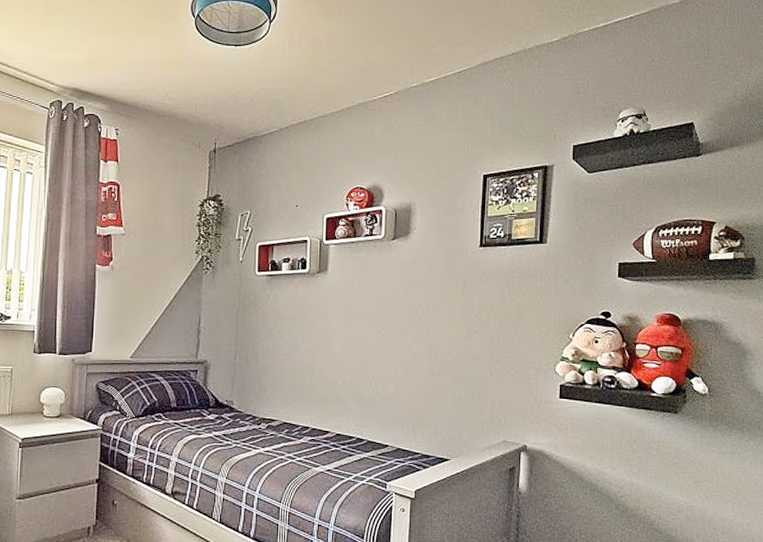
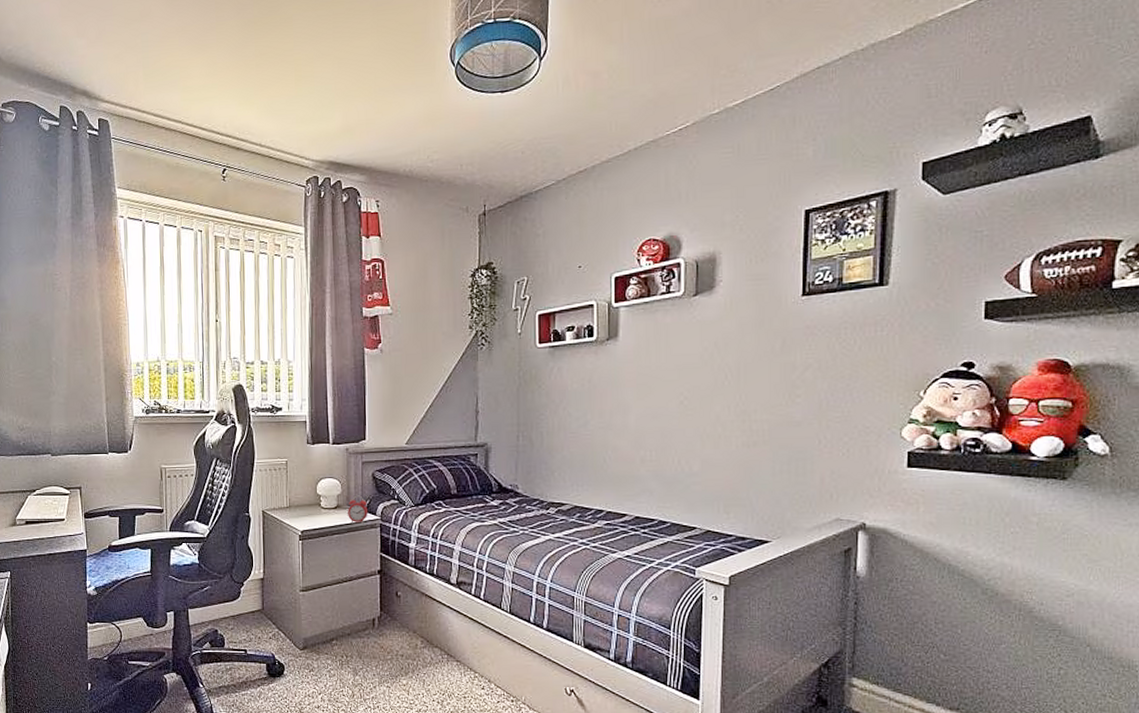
alarm clock: none [70,405,90,433] -> present [348,495,369,524]

